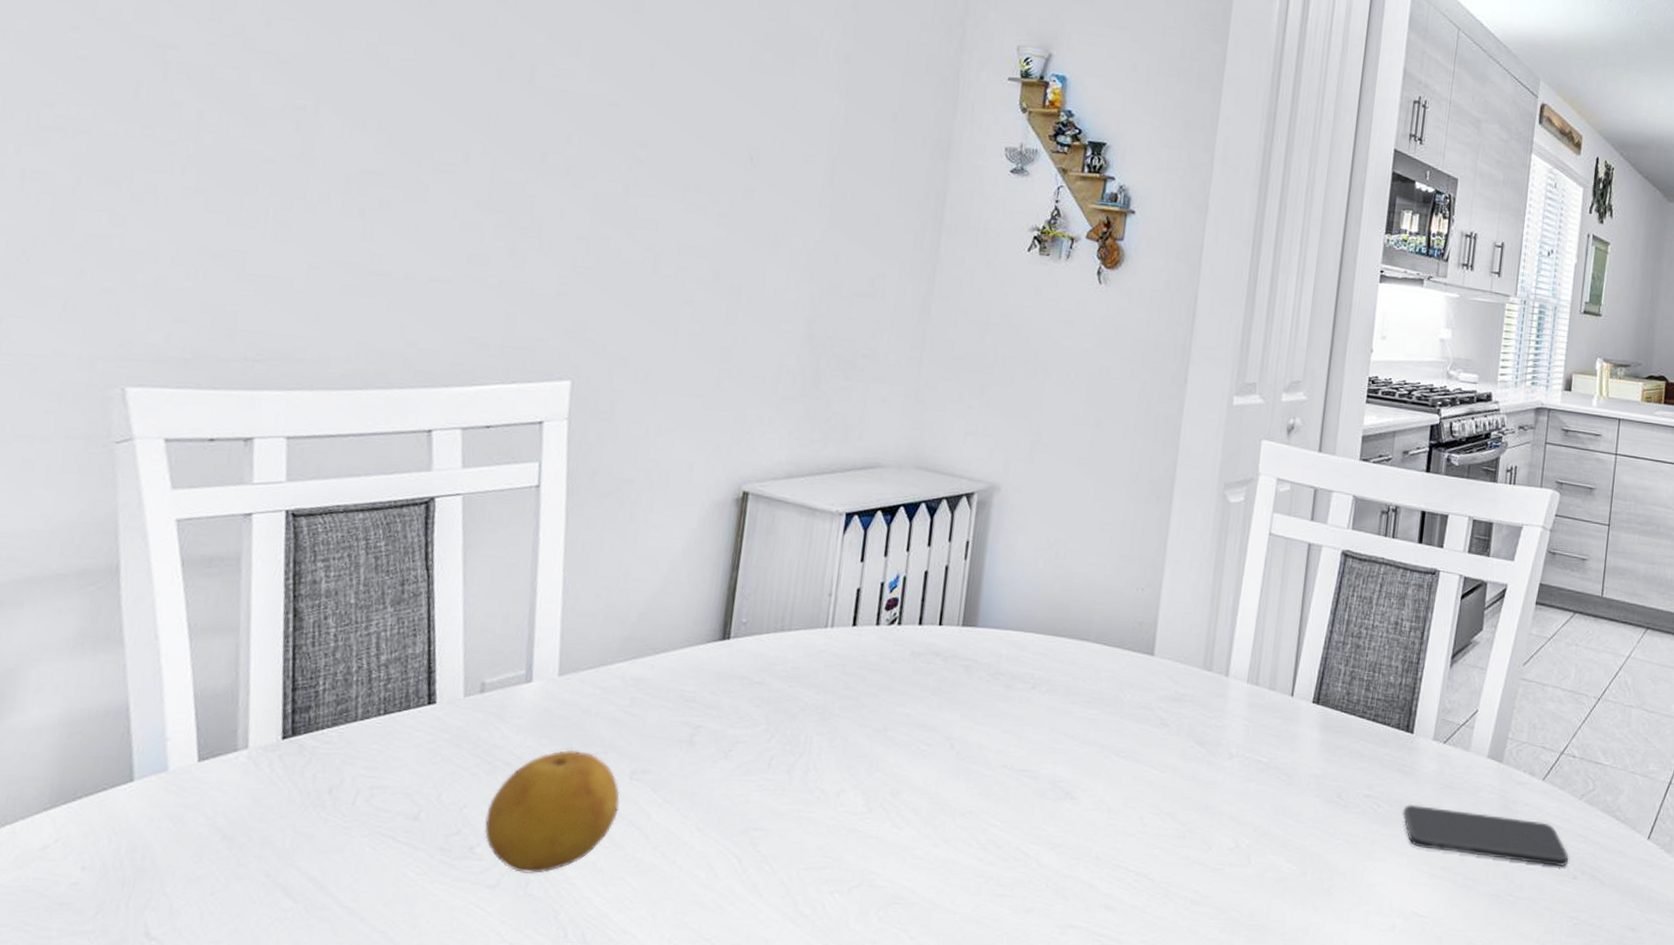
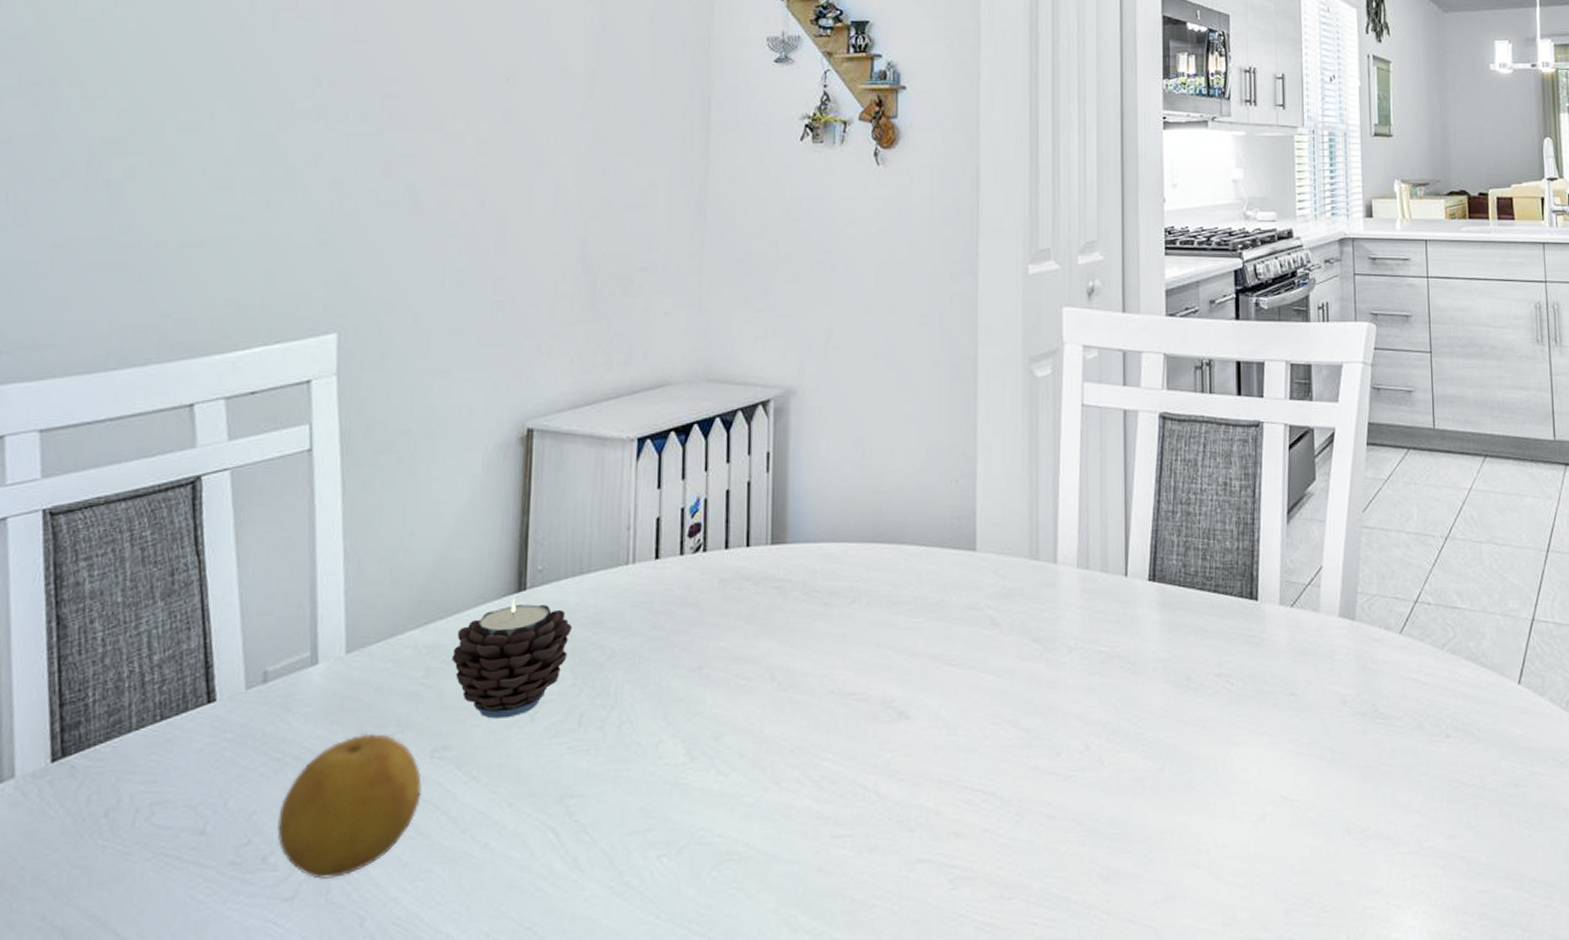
candle: none [656,645,770,752] -> present [452,598,572,719]
smartphone: present [1402,804,1569,867] -> none [1257,677,1439,727]

